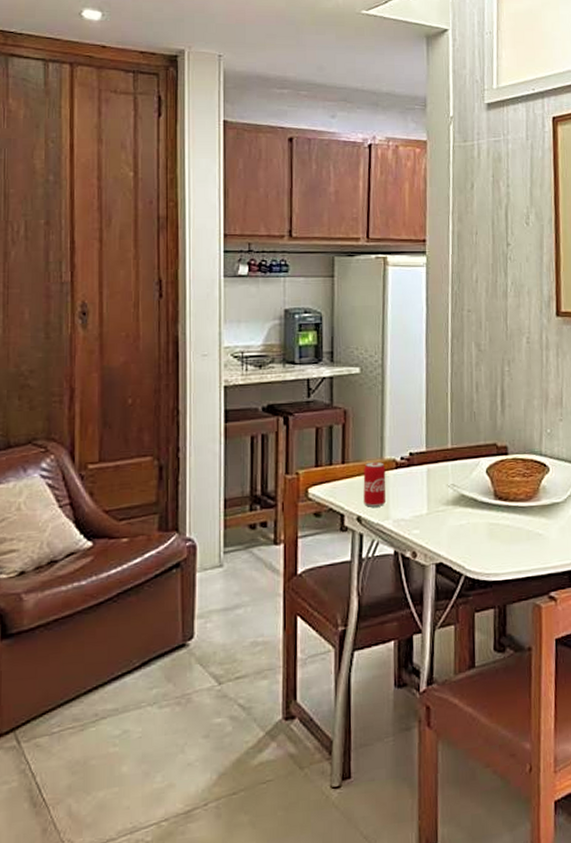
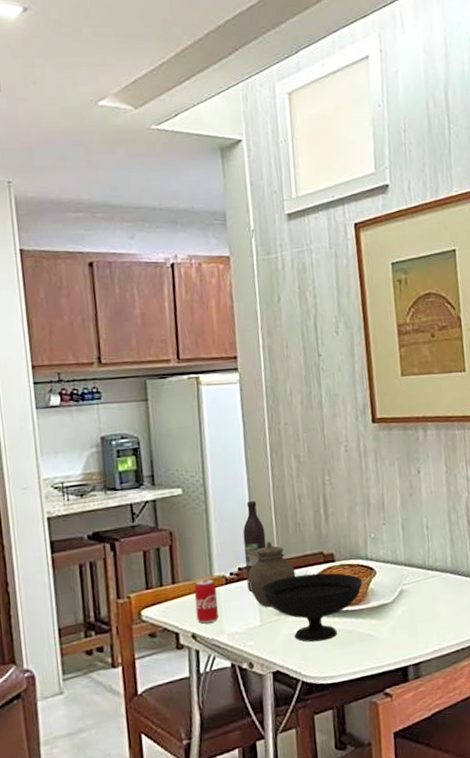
wine bottle: none [417,386,440,478] -> present [242,501,267,592]
jar: none [419,428,467,496] -> present [248,541,296,608]
bowl: none [430,465,534,536] -> present [261,572,362,642]

